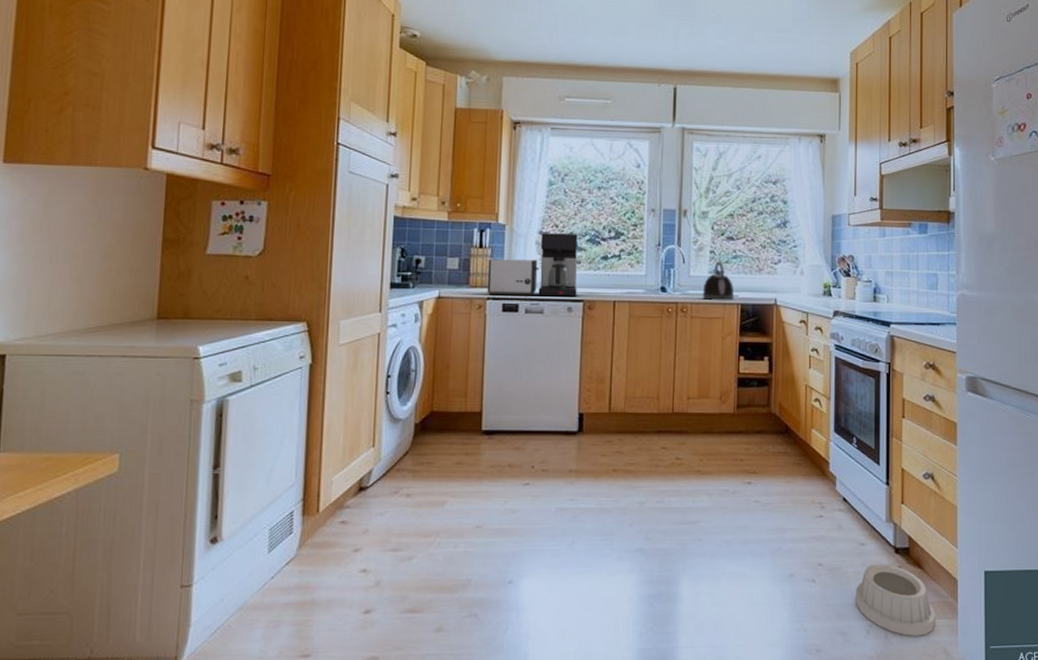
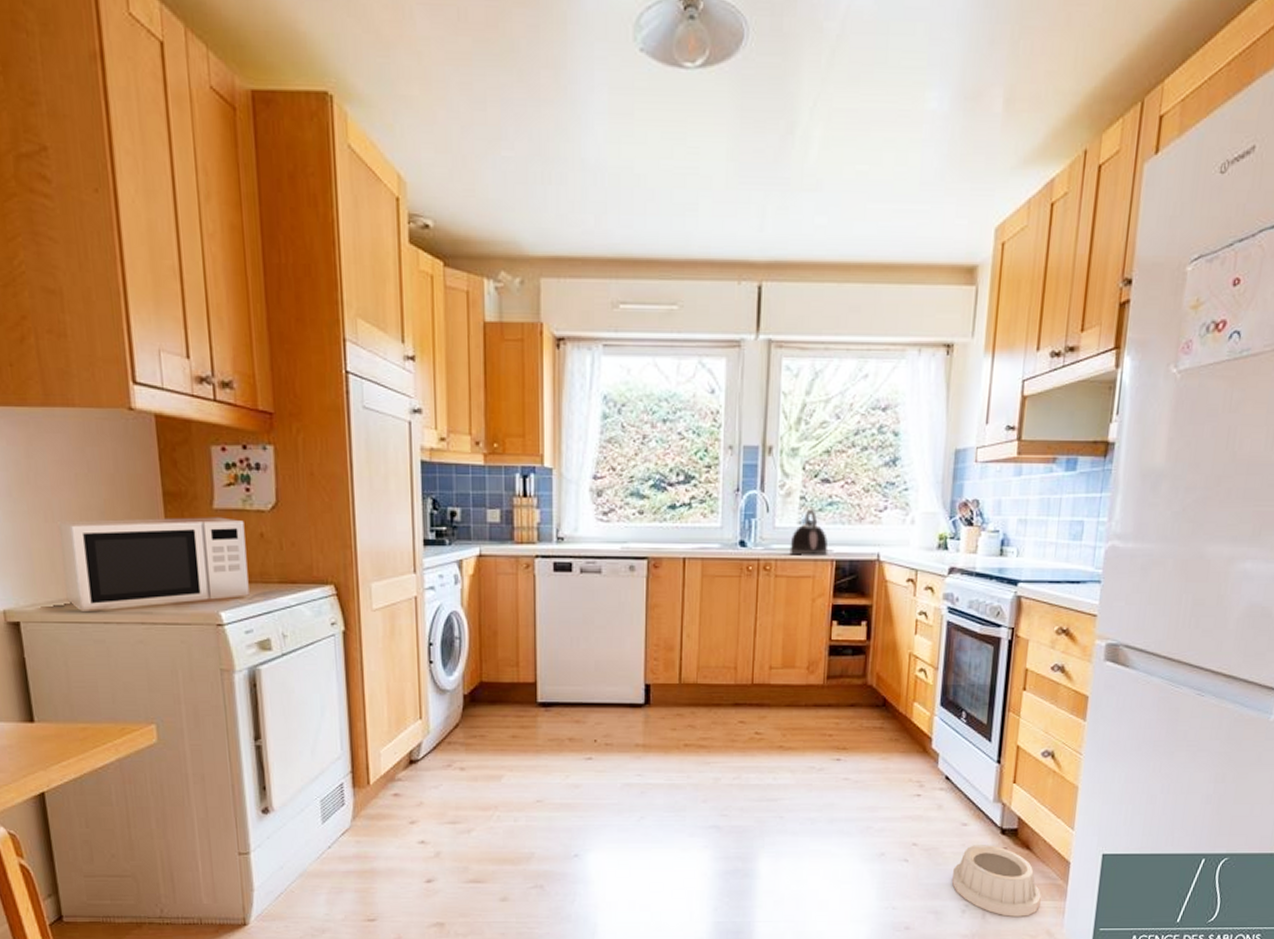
microwave: none [55,261,232,346] -> present [57,517,250,613]
toaster: present [487,259,539,297] -> none [534,510,594,555]
coffee maker: present [538,233,578,297] -> none [594,478,640,554]

